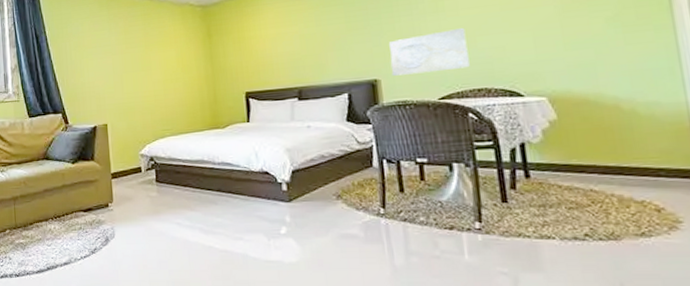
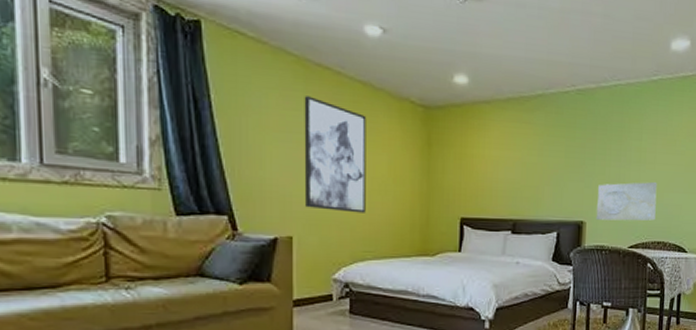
wall art: none [107,18,162,101] -> present [304,96,367,213]

